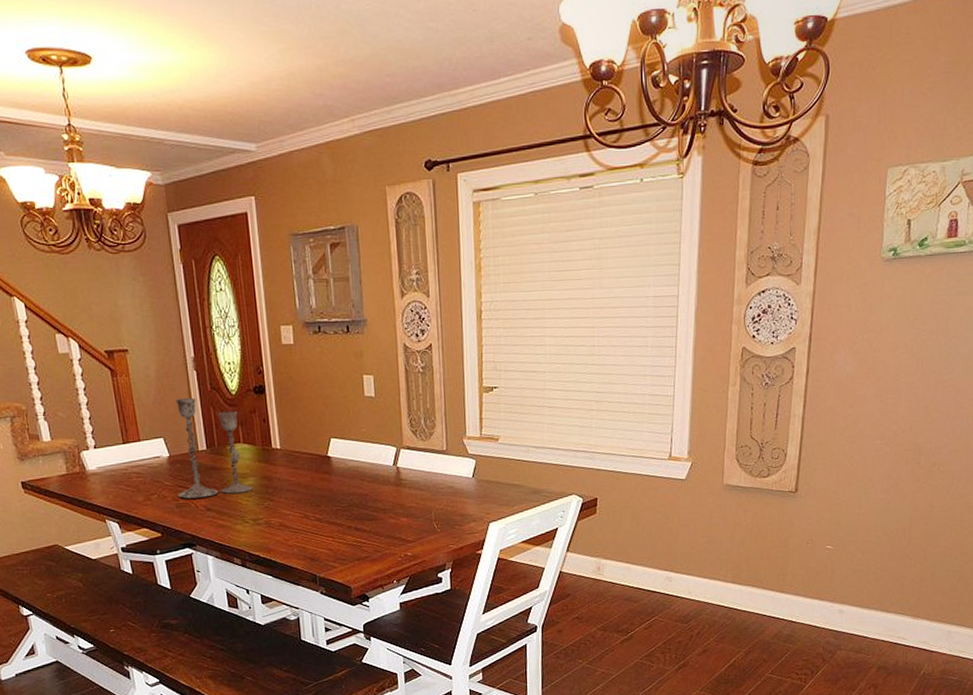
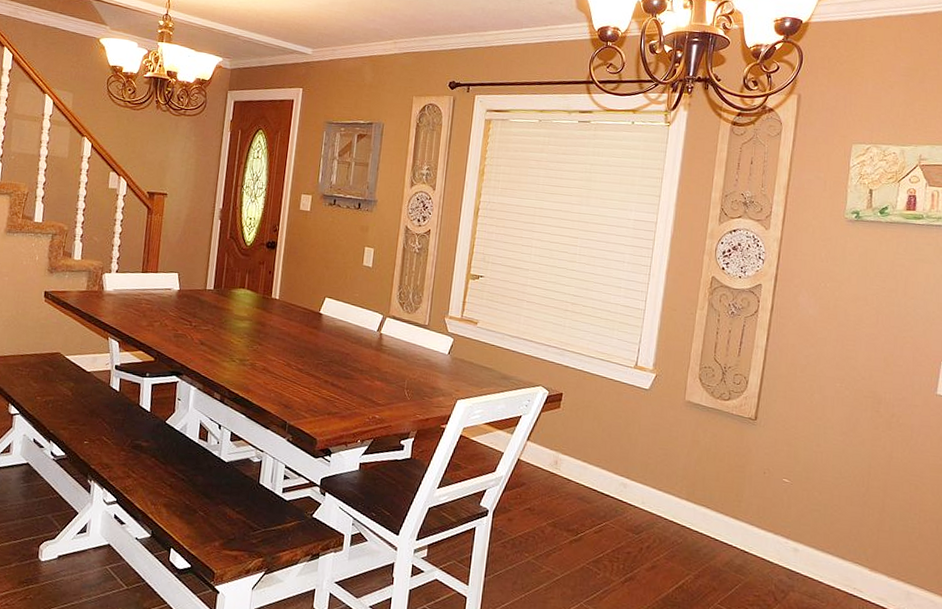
candlestick: present [175,398,253,499] -> none [178,242,249,334]

